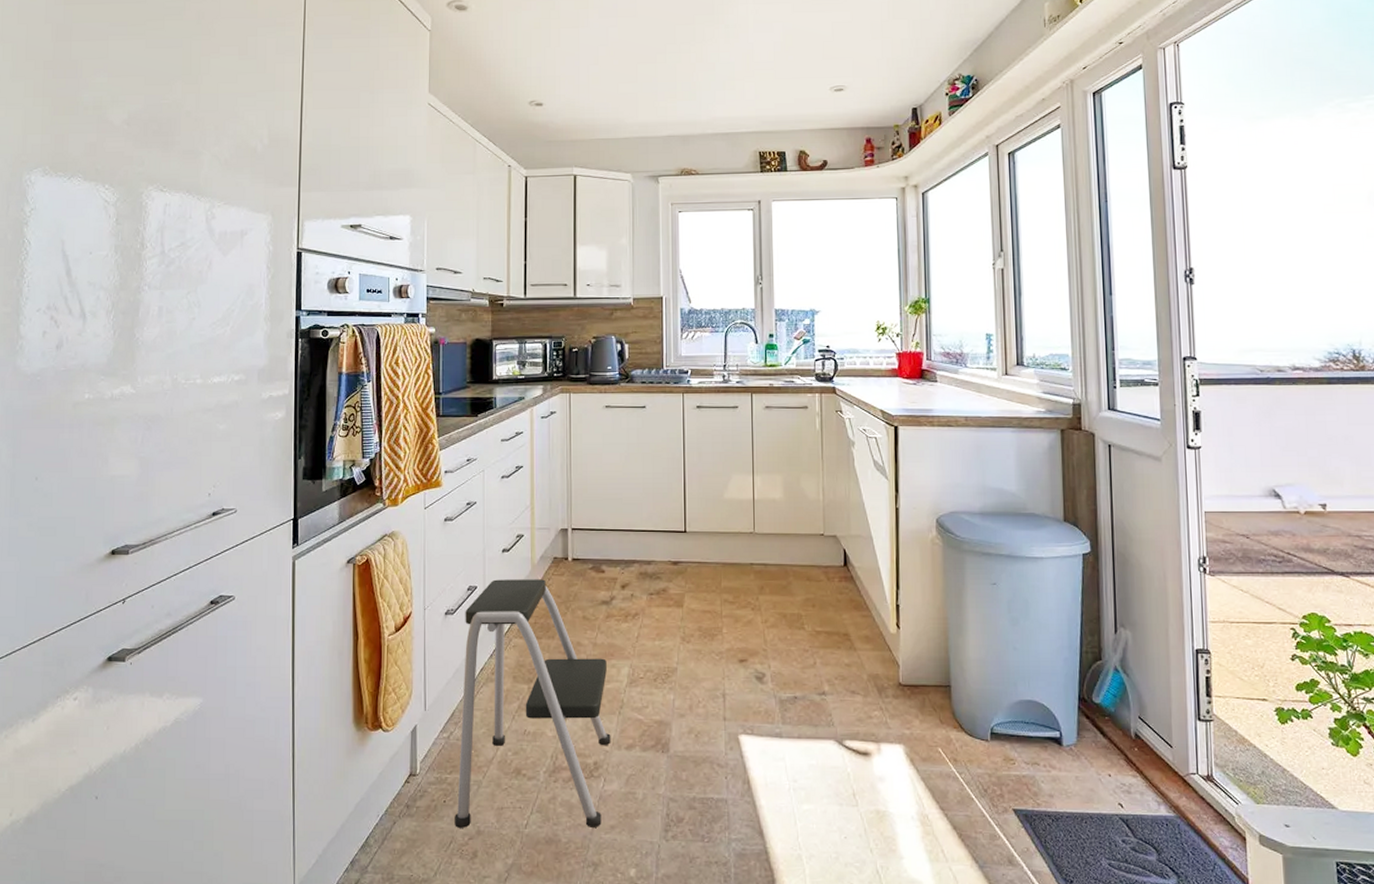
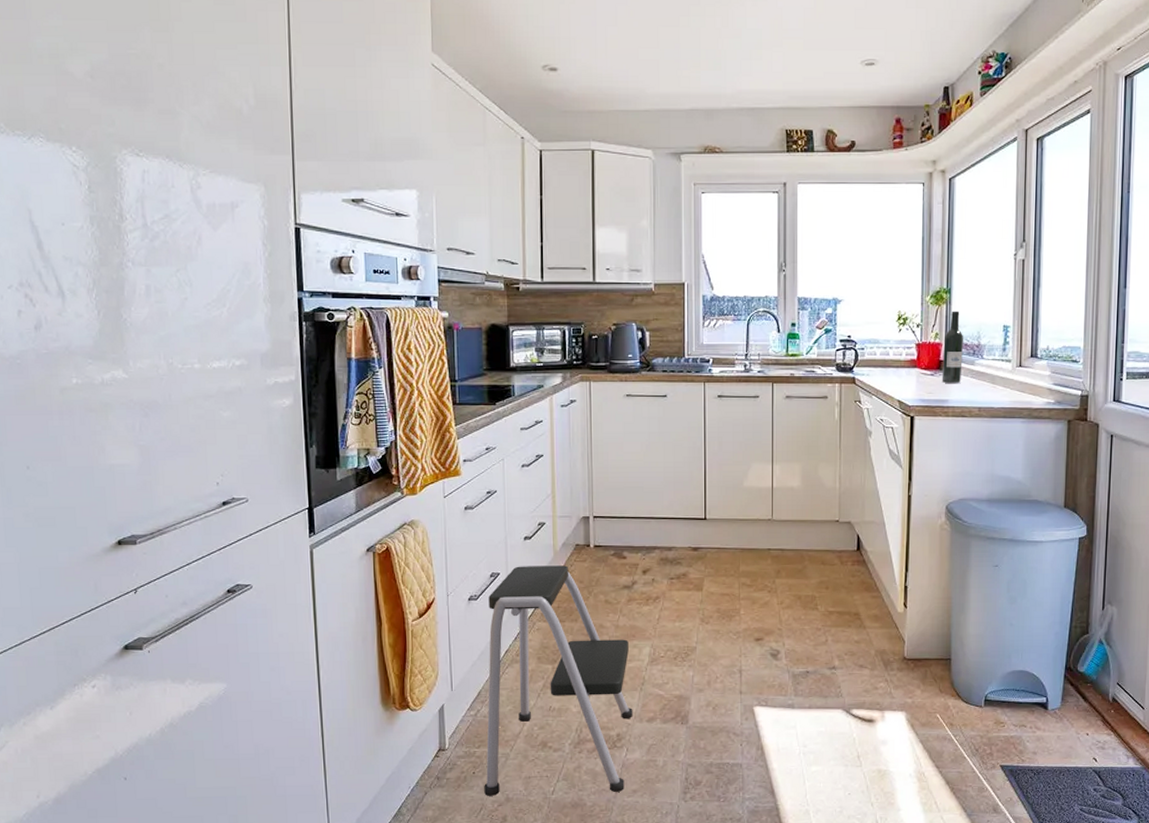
wine bottle: none [924,319,946,393] -> present [941,310,964,384]

